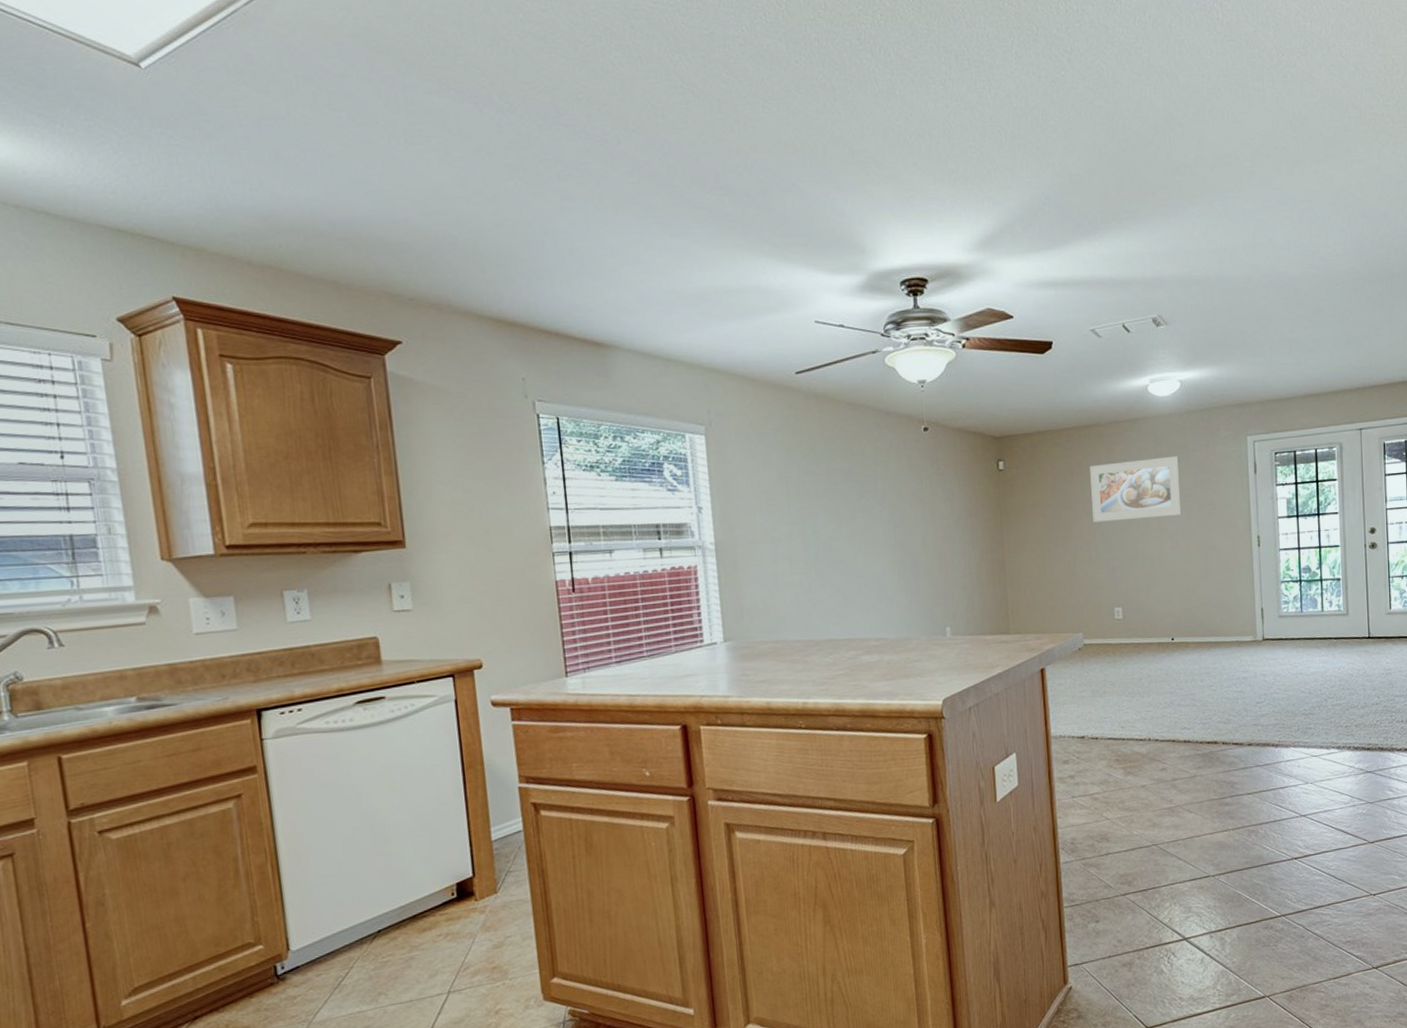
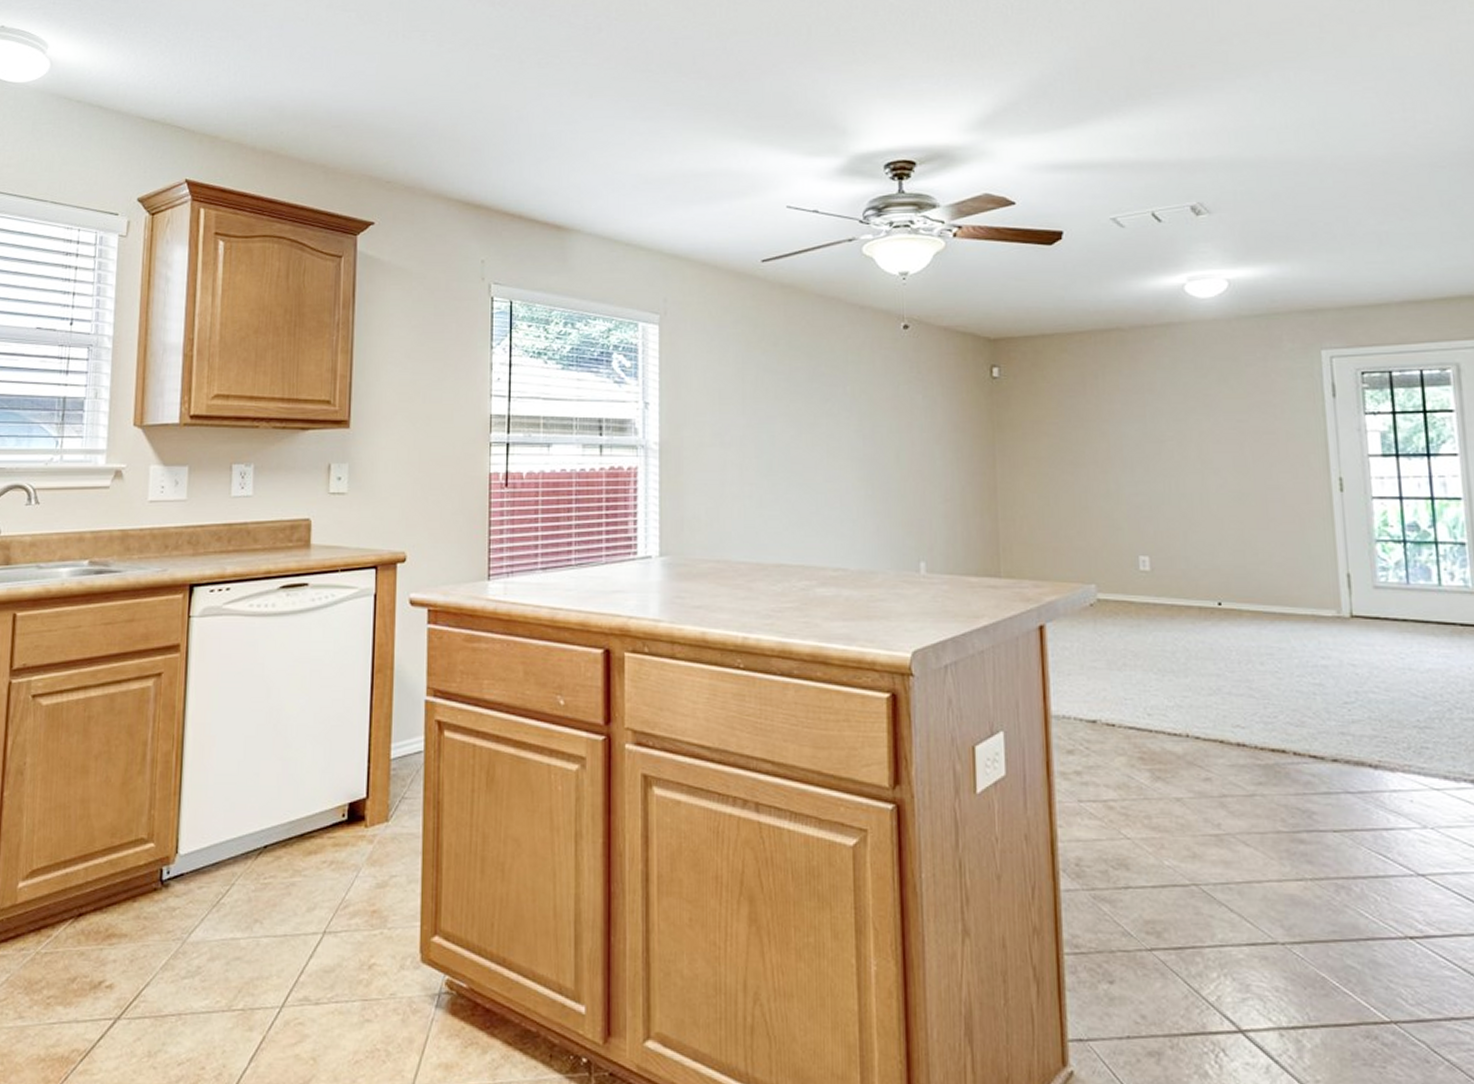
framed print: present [1090,456,1182,522] -> none [1108,370,1231,447]

